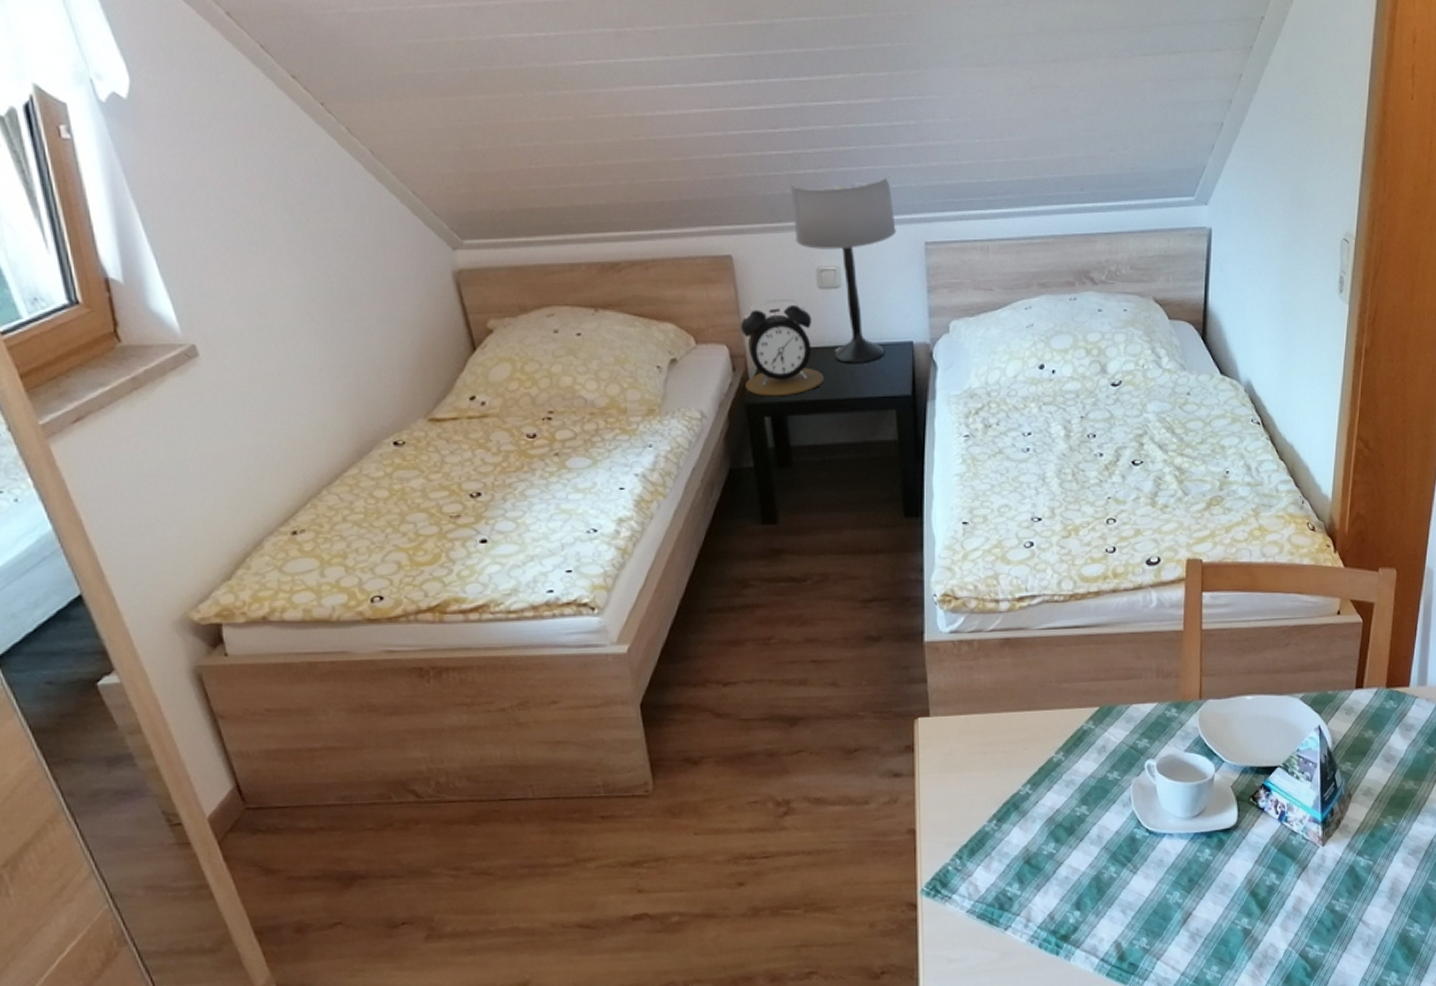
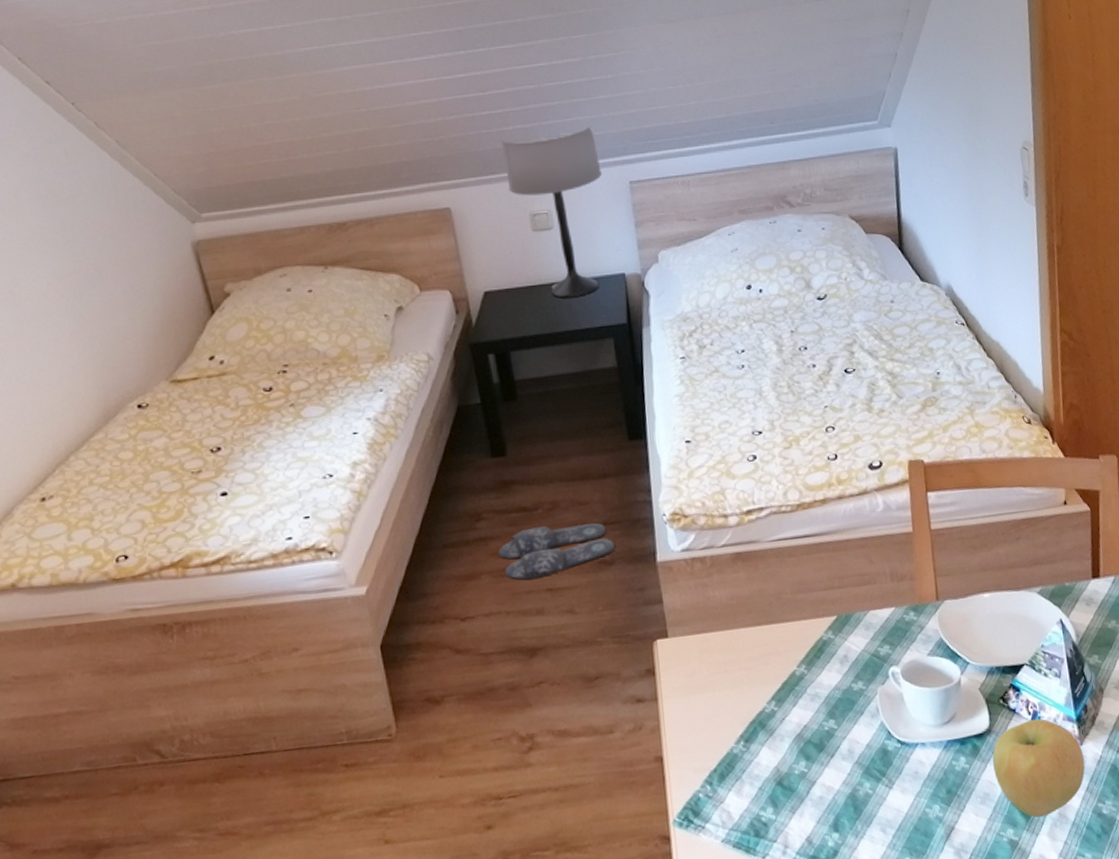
alarm clock: present [741,299,824,397] -> none [461,243,543,336]
slippers: none [763,598,883,651] -> present [498,523,615,580]
apple: none [1236,819,1325,910] -> present [992,719,1085,818]

